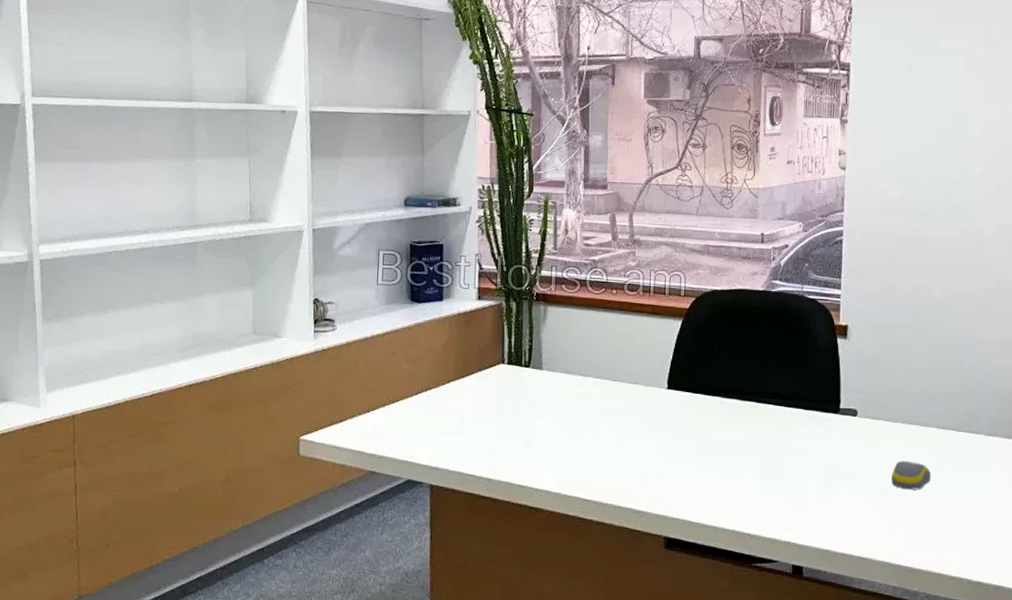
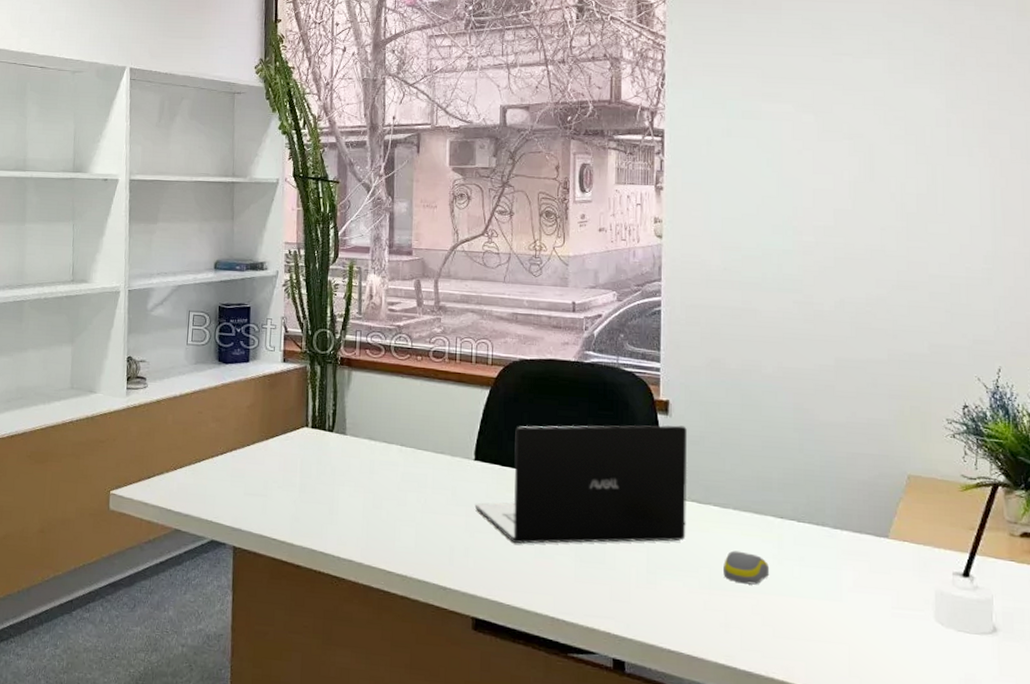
laptop: none [667,348,863,465] -> present [474,425,688,544]

